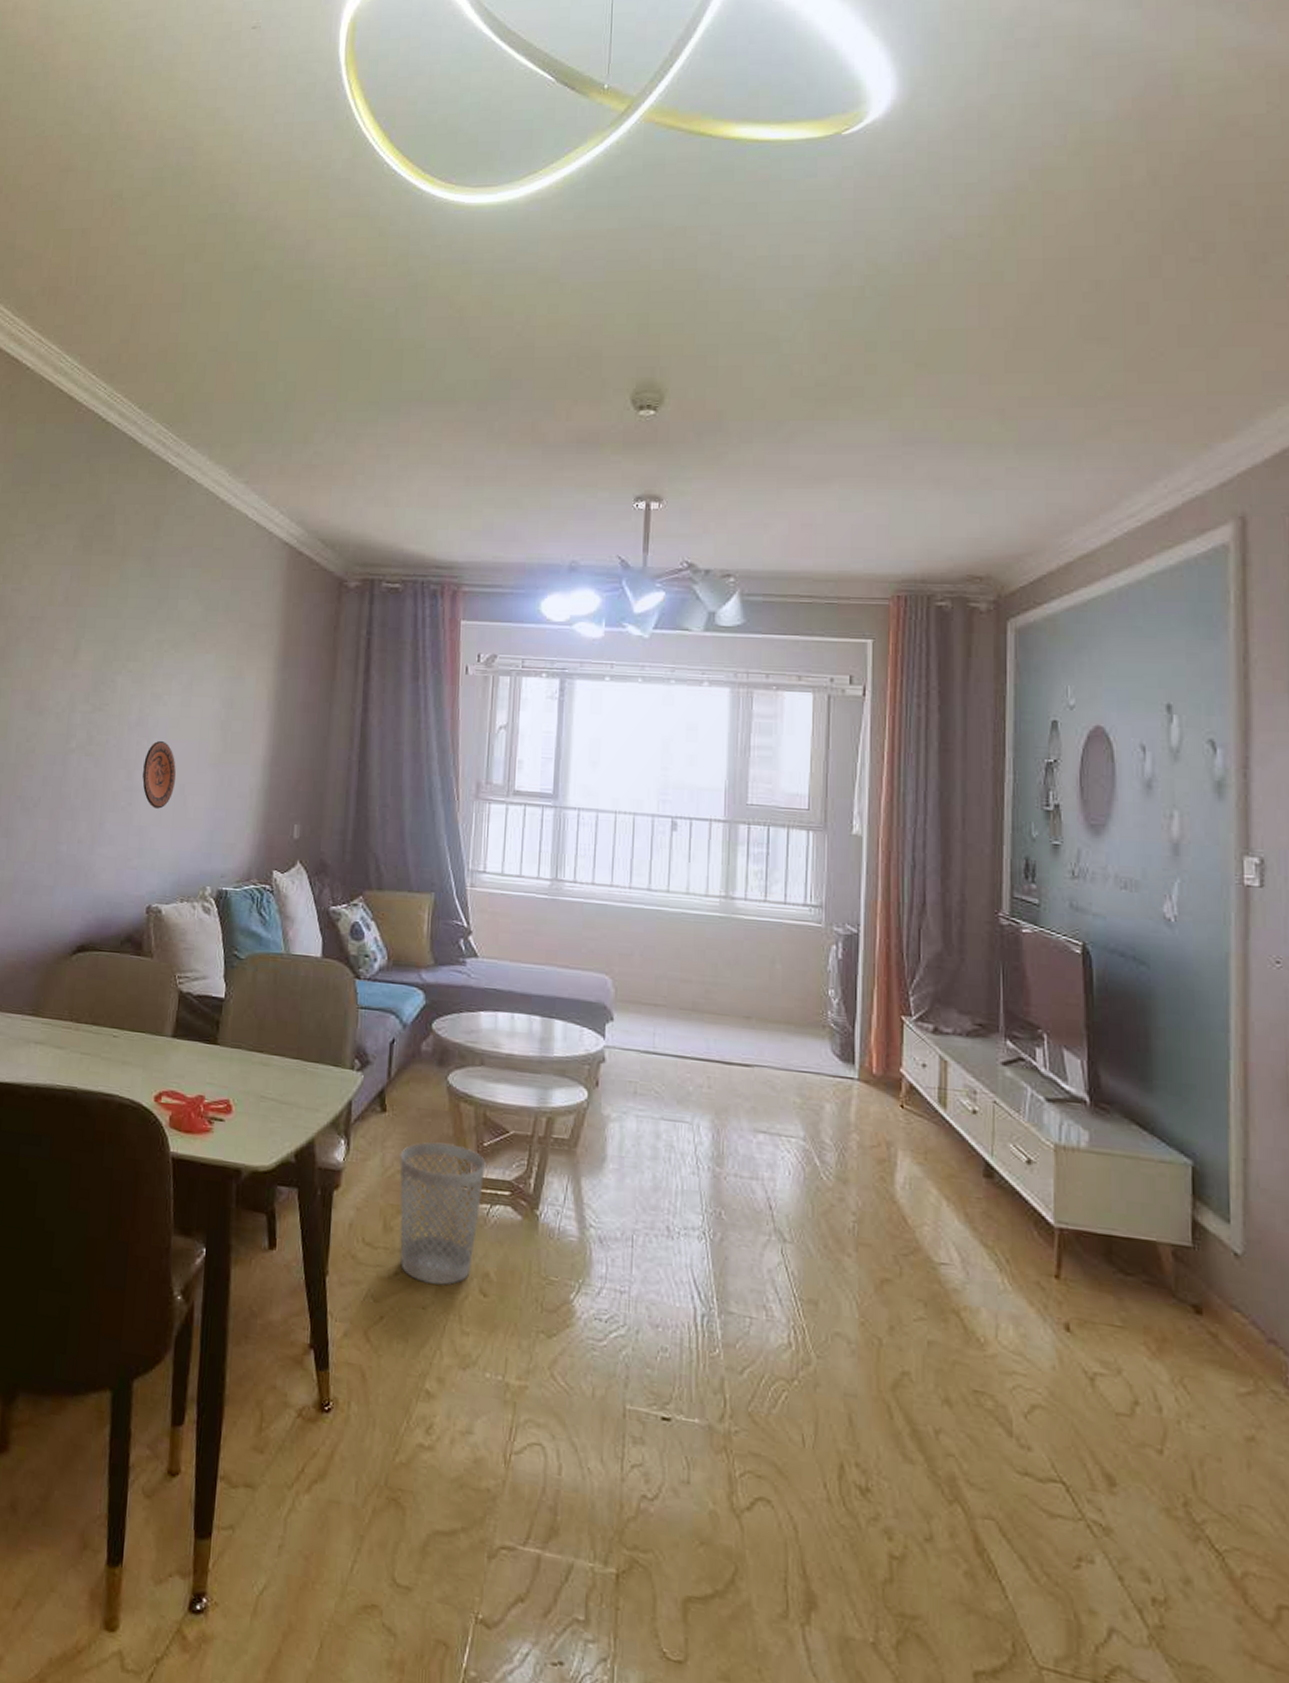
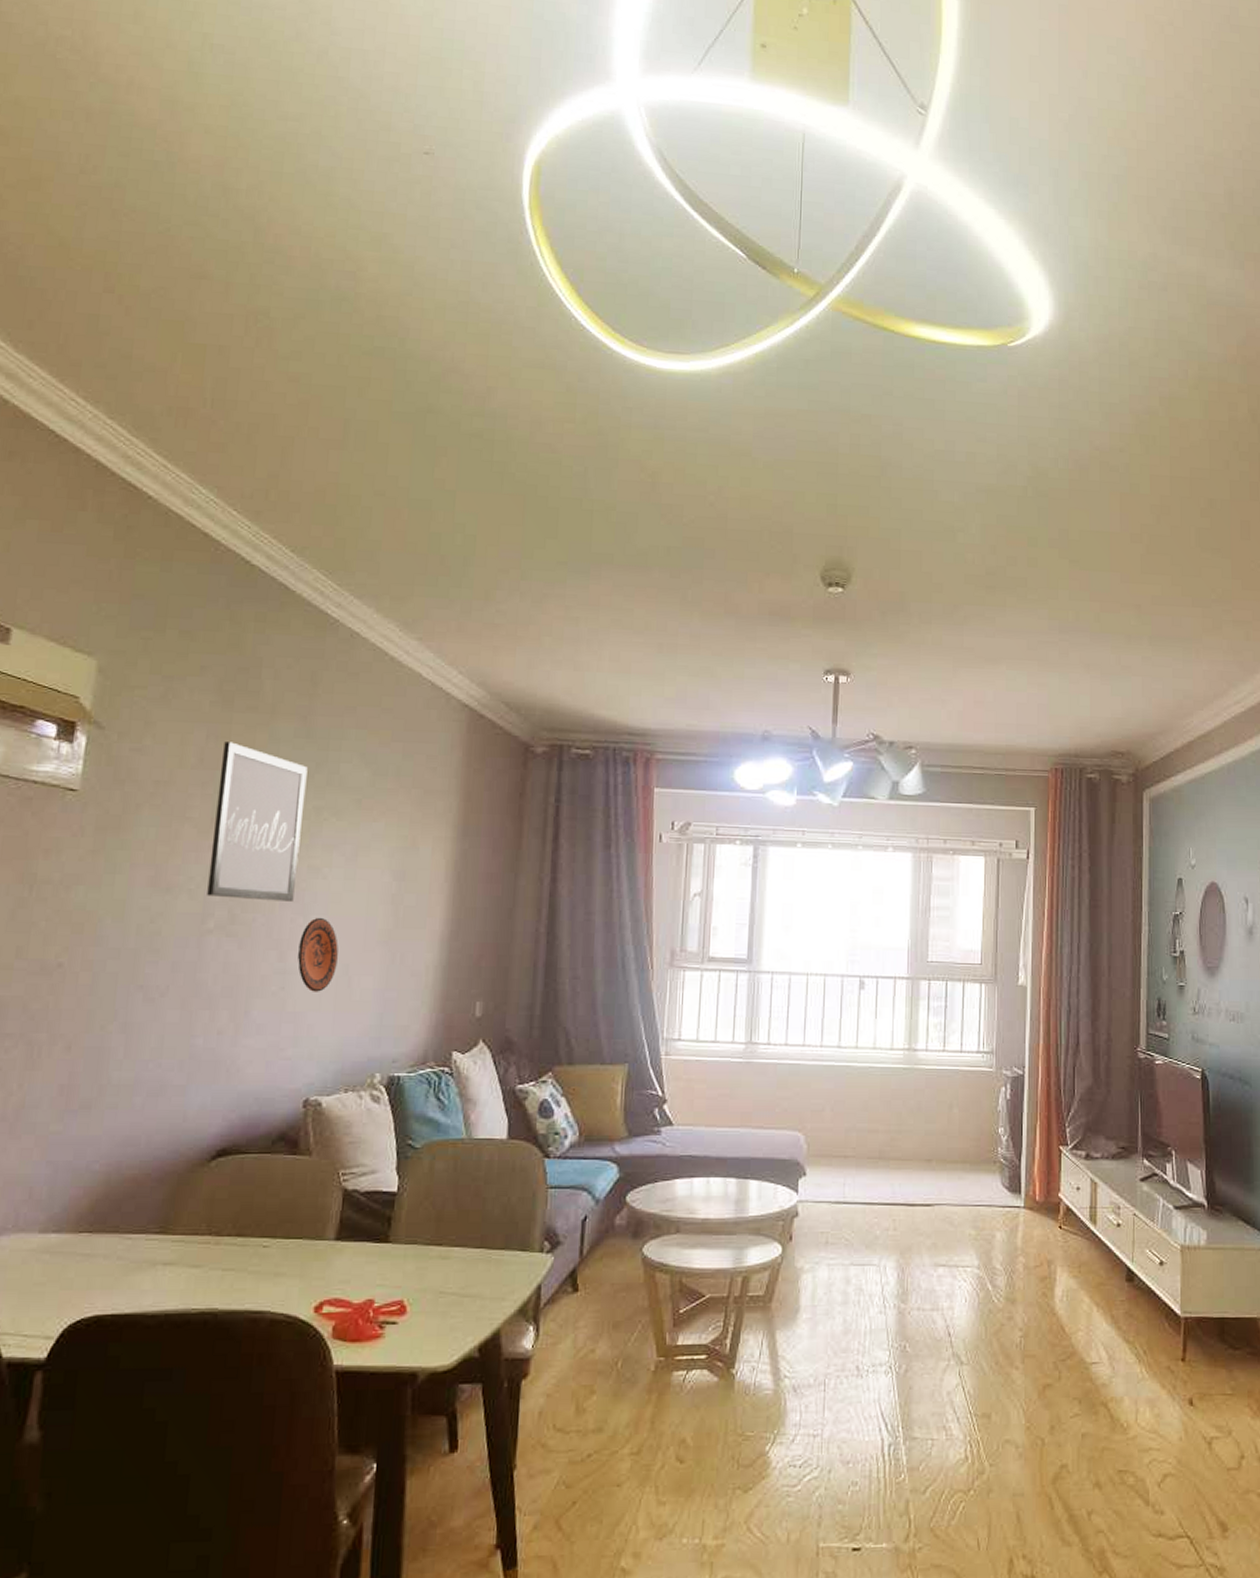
wall art: none [70,581,151,727] -> present [207,742,308,903]
wastebasket: present [400,1142,486,1285] -> none [593,1315,682,1459]

